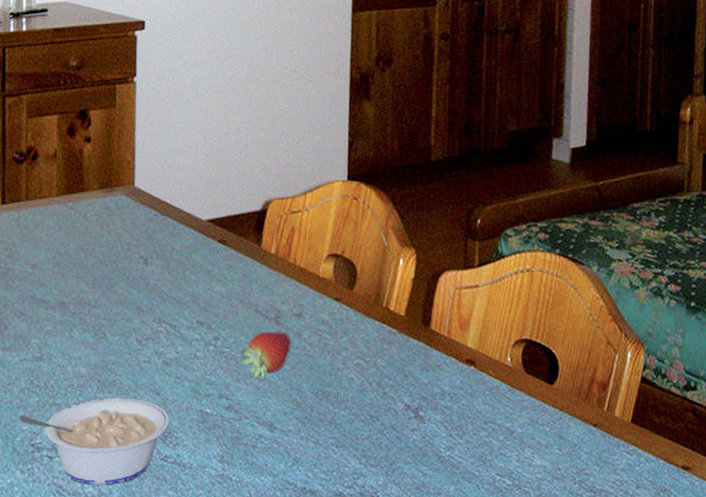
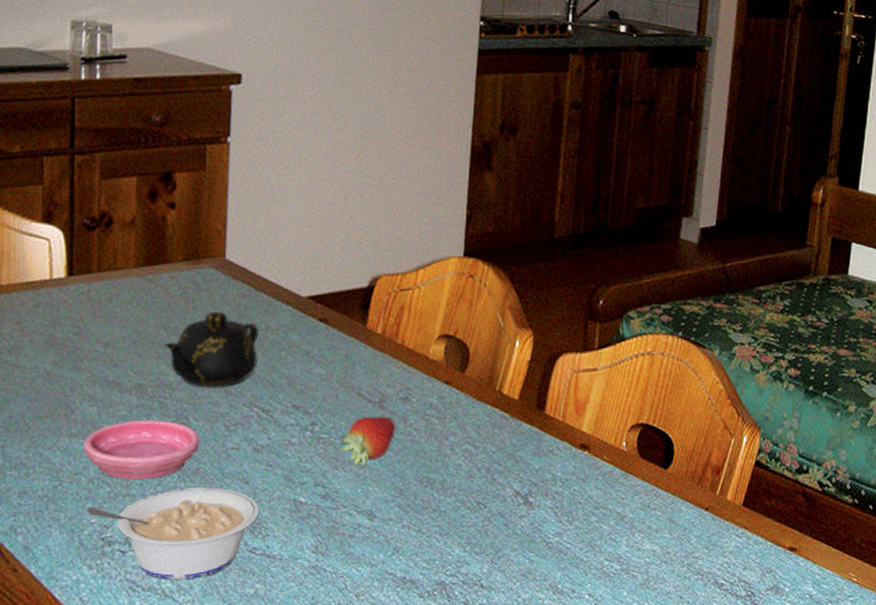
saucer: none [15,334,115,391] -> present [83,419,199,480]
teapot: none [83,235,165,305] -> present [163,312,259,388]

